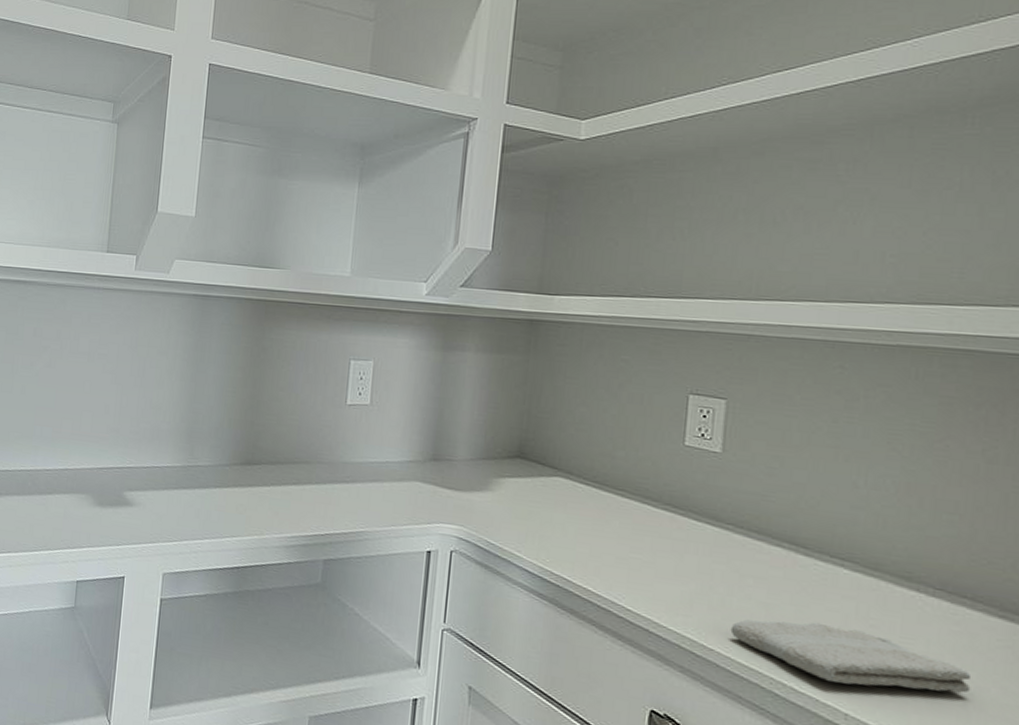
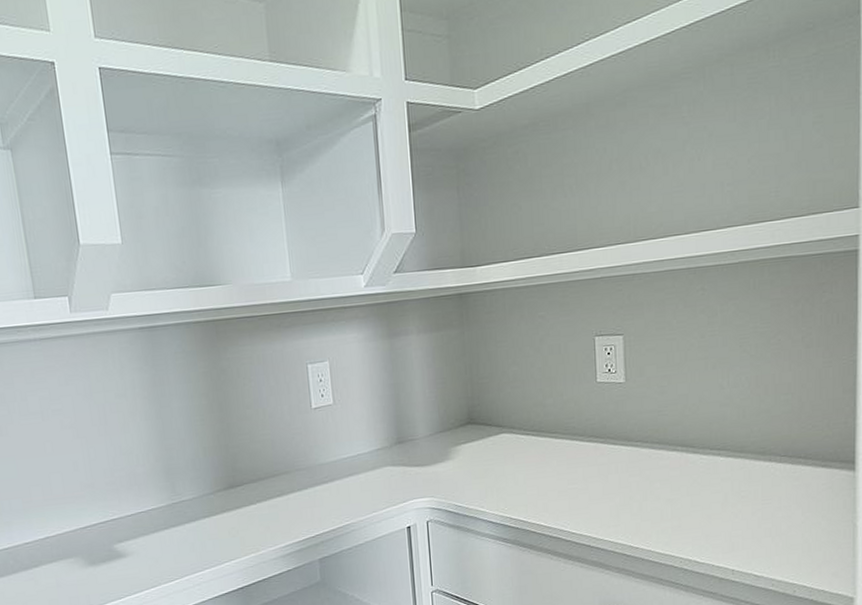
washcloth: present [730,619,972,693] -> none [648,502,809,549]

